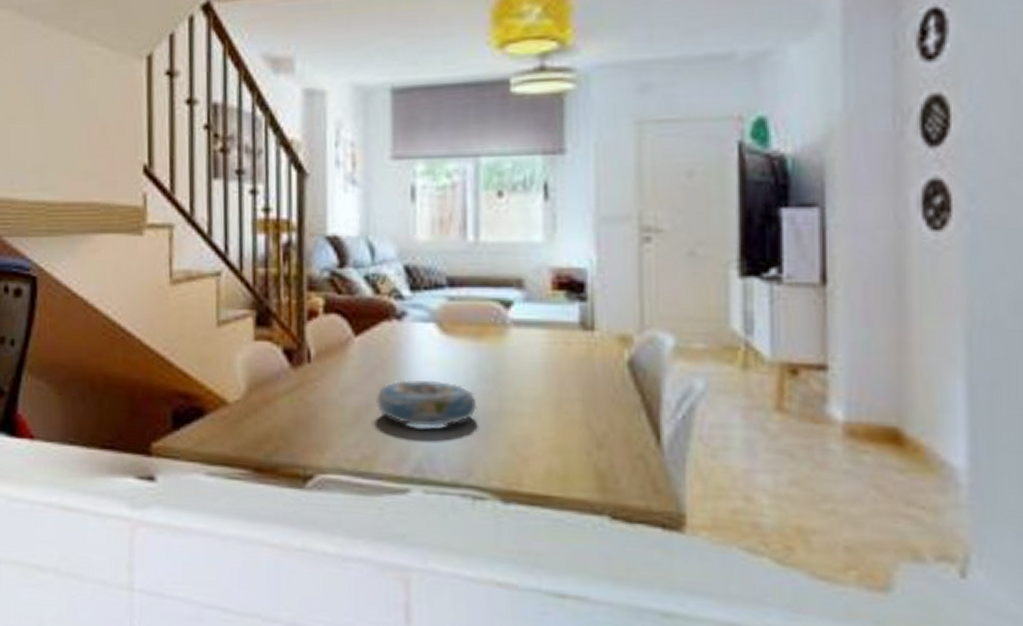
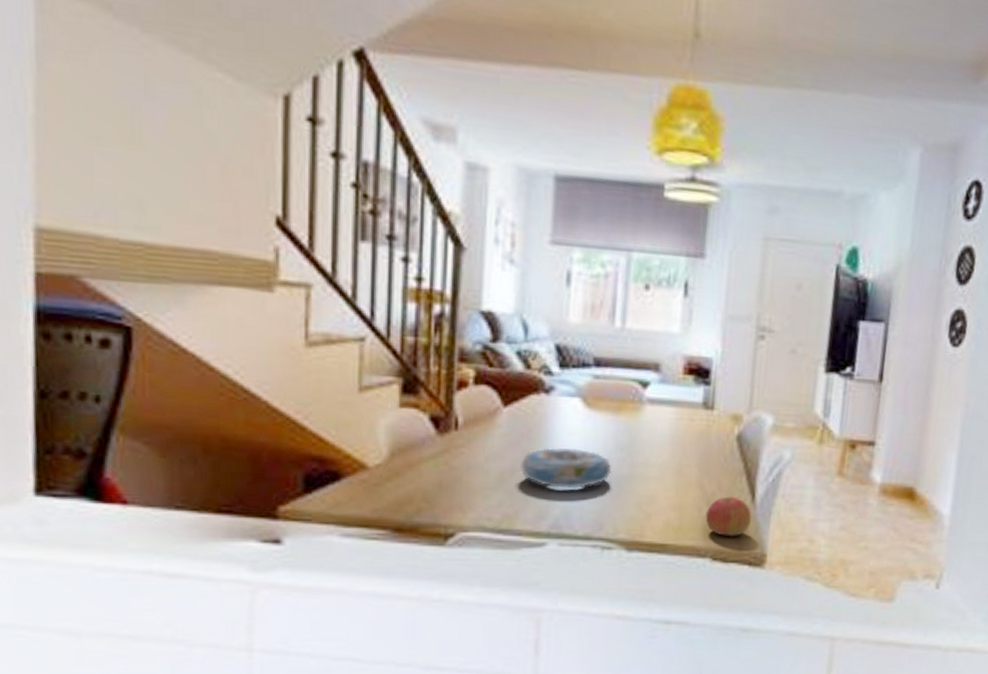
apple: none [597,437,660,489] -> present [705,496,752,536]

